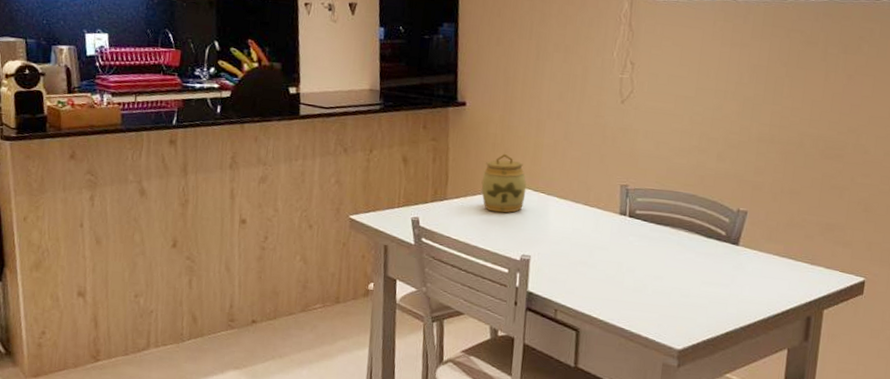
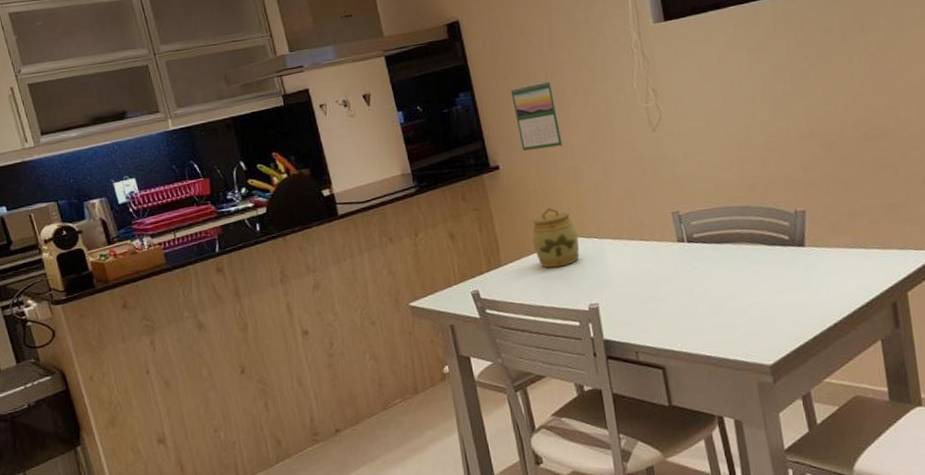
calendar: none [492,29,536,97] -> present [510,80,564,151]

